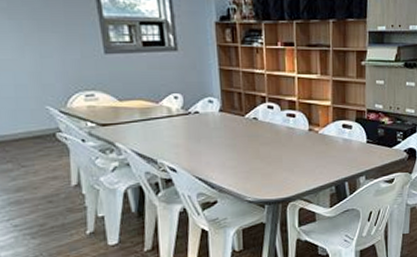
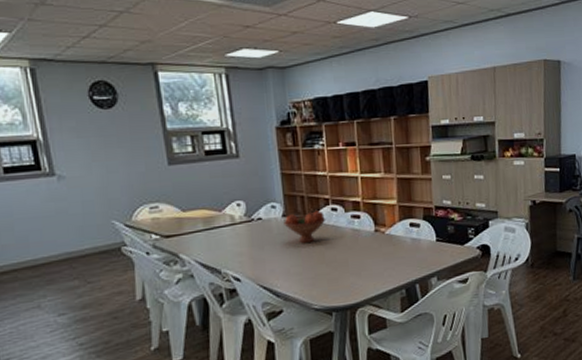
fruit bowl: none [220,108,262,139] -> present [283,211,326,244]

